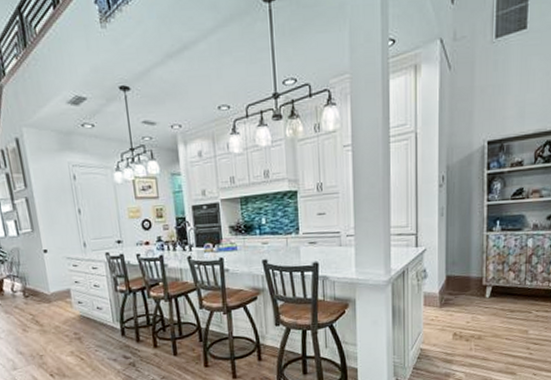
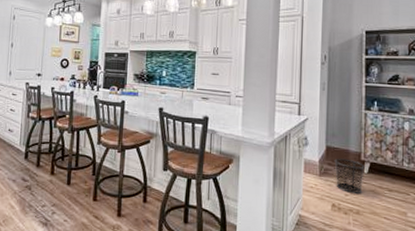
waste bin: none [455,285,486,321] -> present [334,158,365,195]

